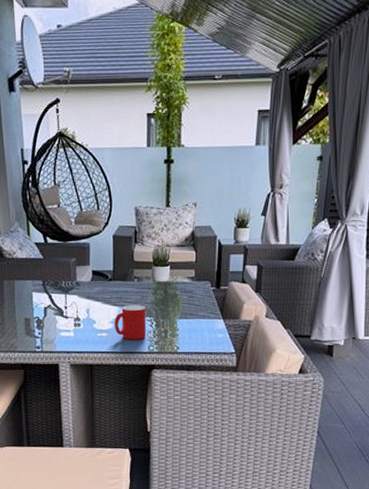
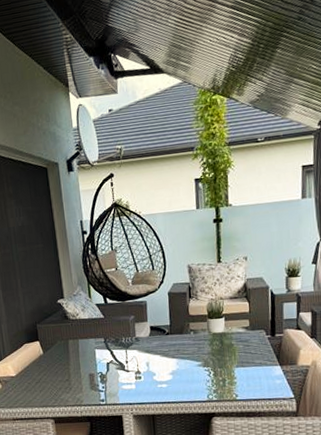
cup: present [114,305,147,340] -> none [173,356,205,390]

